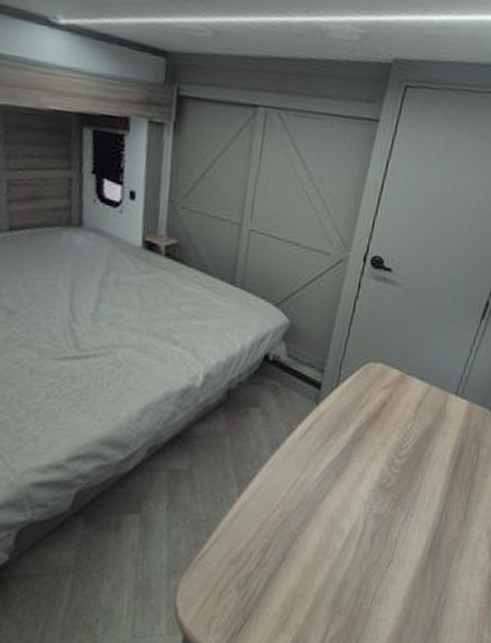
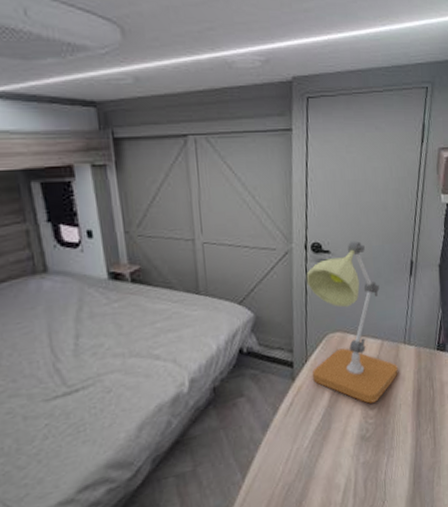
desk lamp: none [339,263,442,452] -> present [306,240,398,404]

